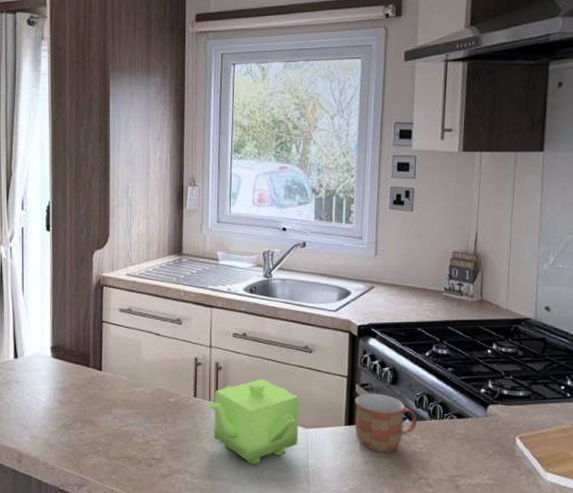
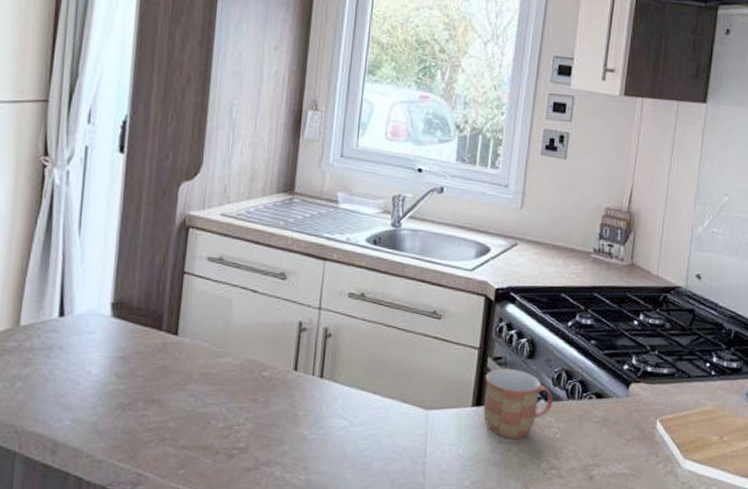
teapot: present [206,379,300,465] -> none [308,349,422,455]

